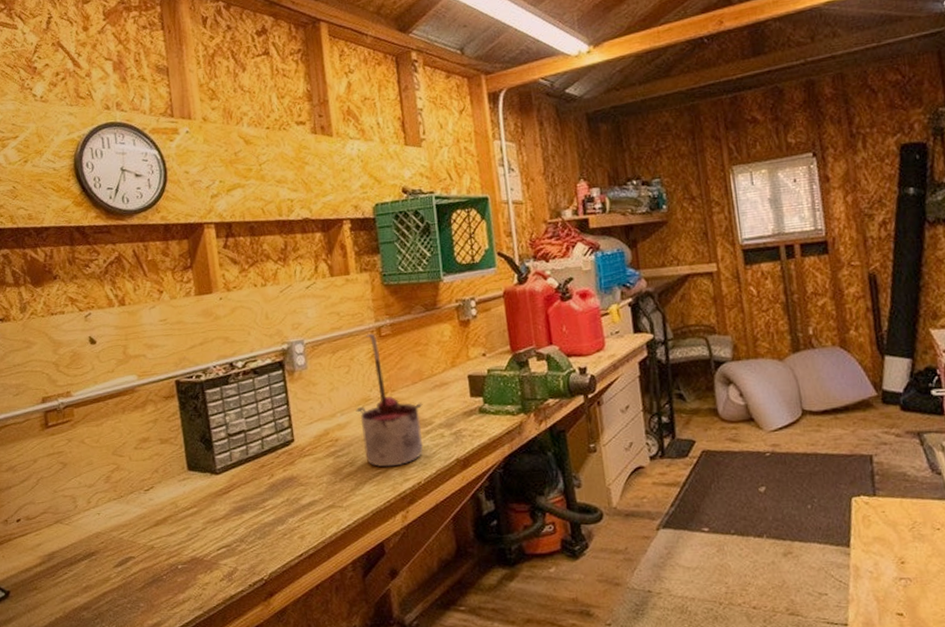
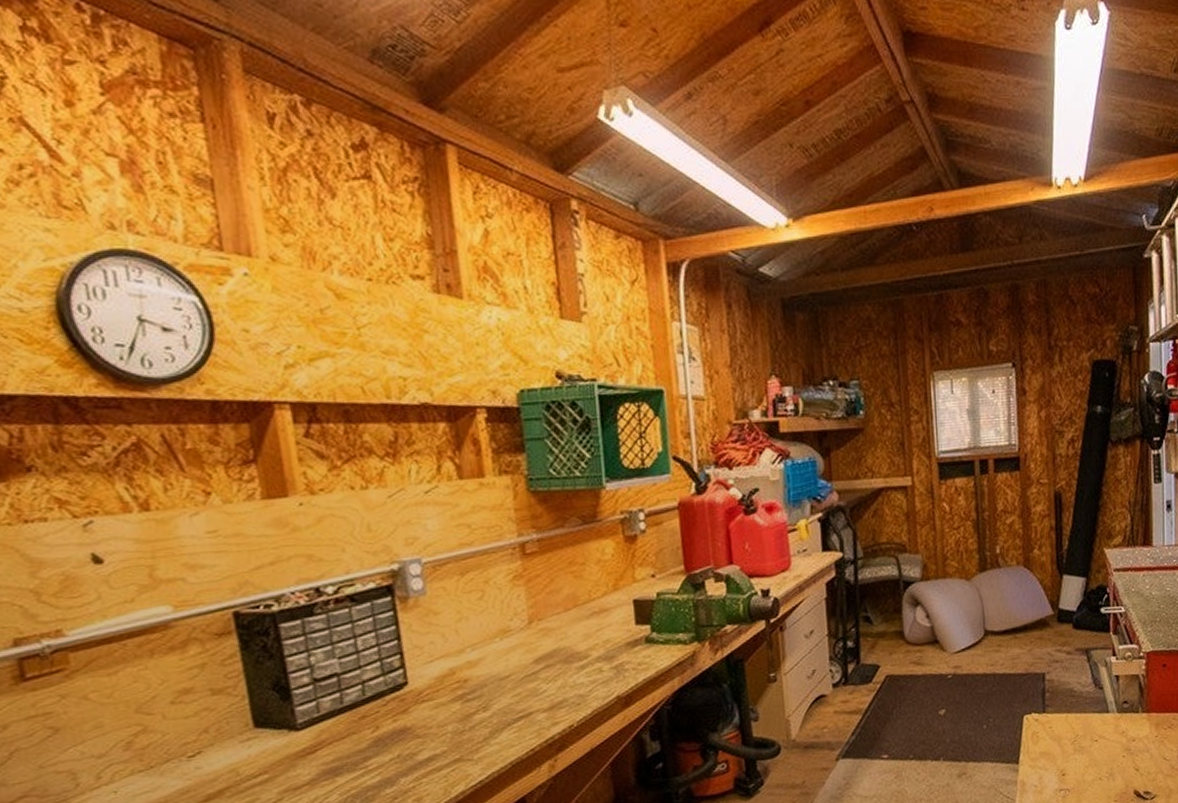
paint can: present [355,333,424,467] -> none [491,550,577,710]

